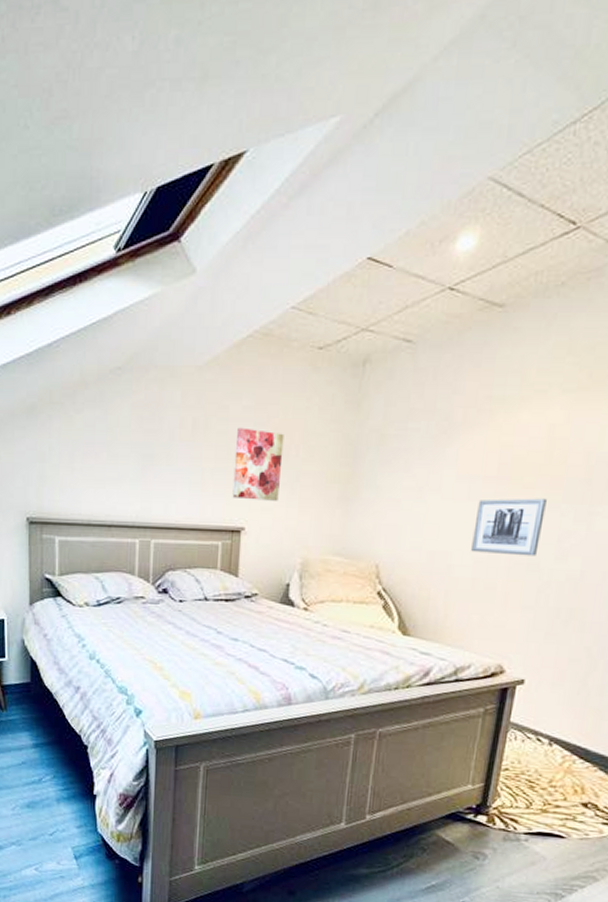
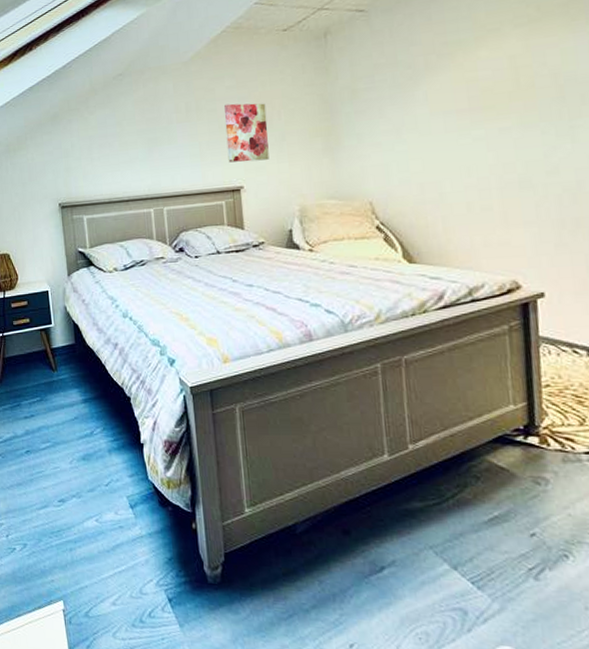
wall art: present [471,498,547,557] -> none [456,120,527,179]

